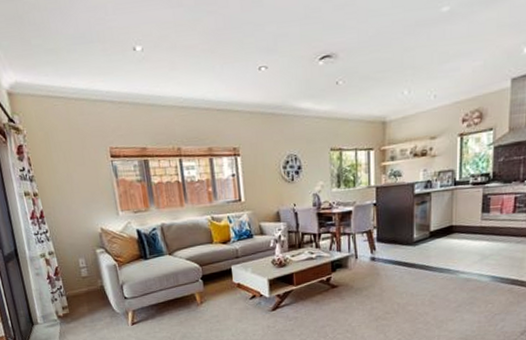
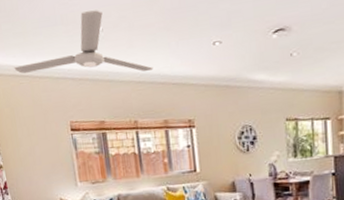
ceiling fan: none [46,27,197,97] -> present [14,10,154,74]

